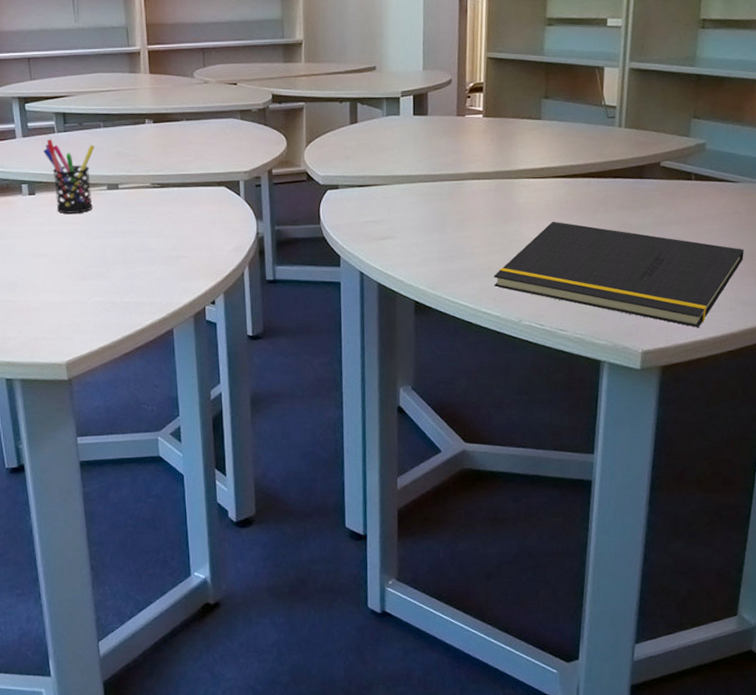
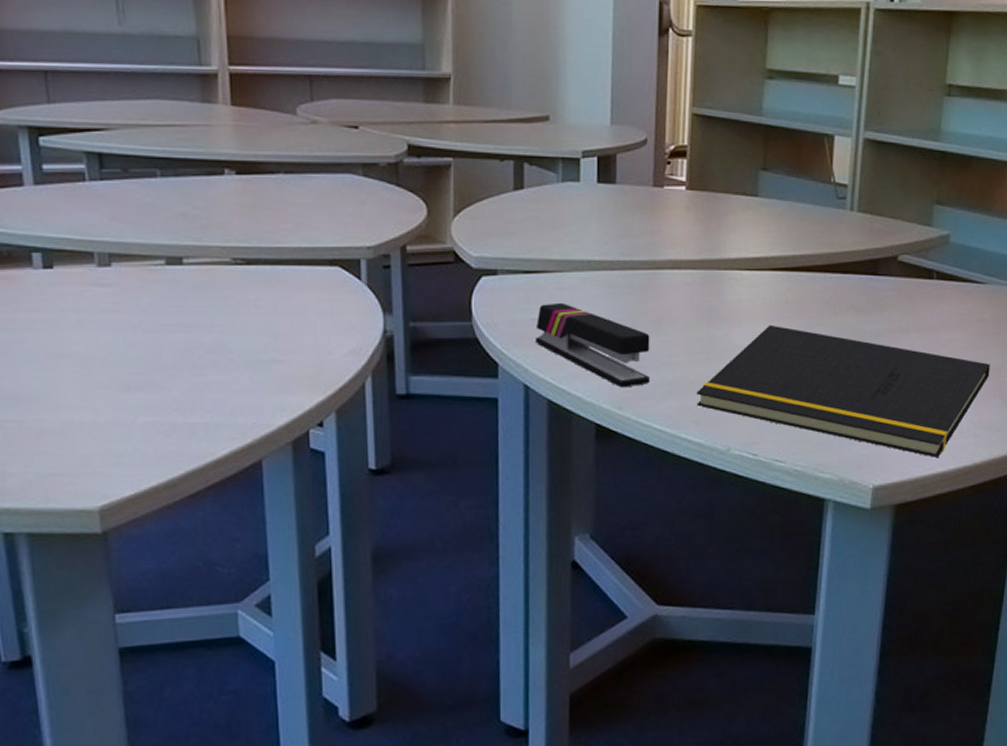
pen holder: present [43,139,95,214] -> none [67,189,147,297]
stapler: none [368,208,457,273] -> present [535,302,651,388]

